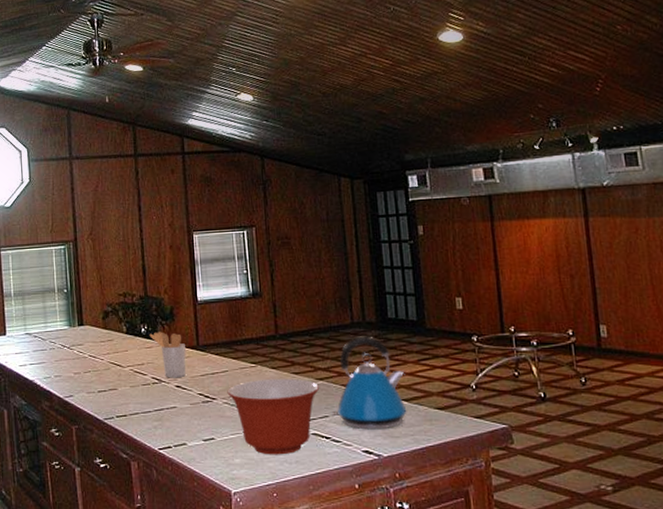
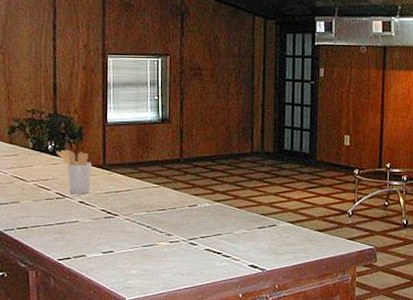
mixing bowl: present [227,378,320,455] -> none [129,198,217,267]
kettle: present [331,336,407,430] -> none [224,164,292,247]

